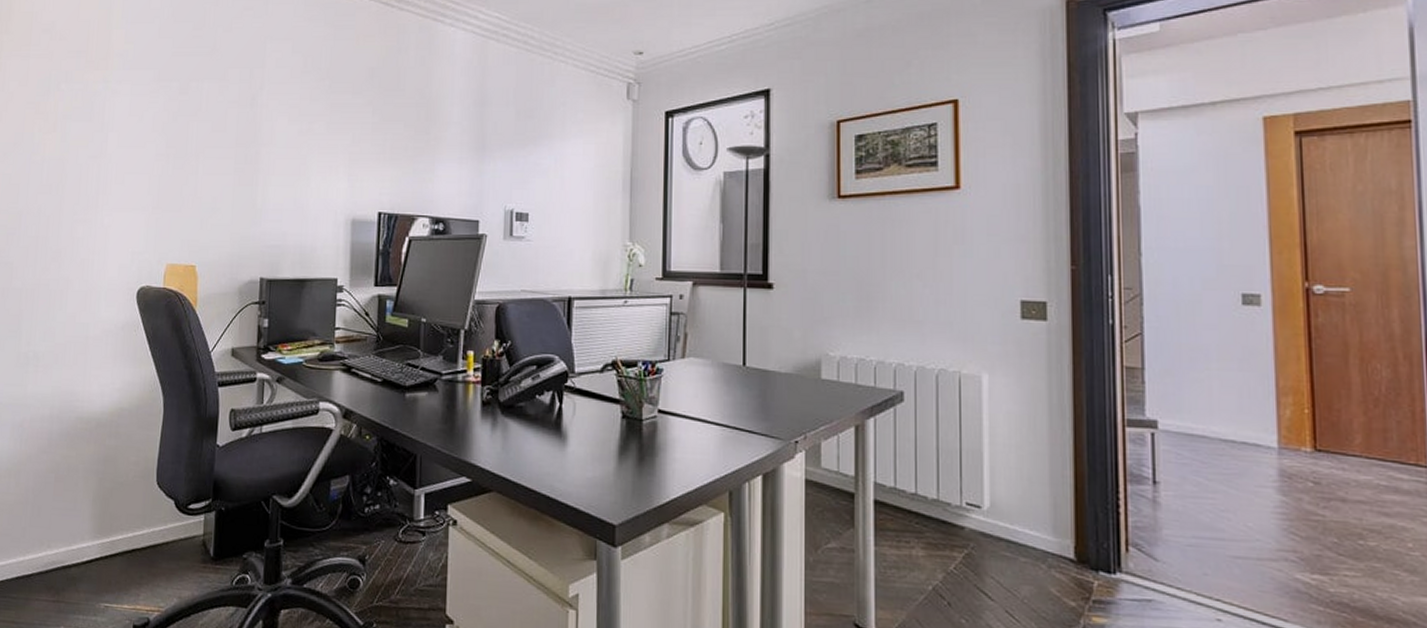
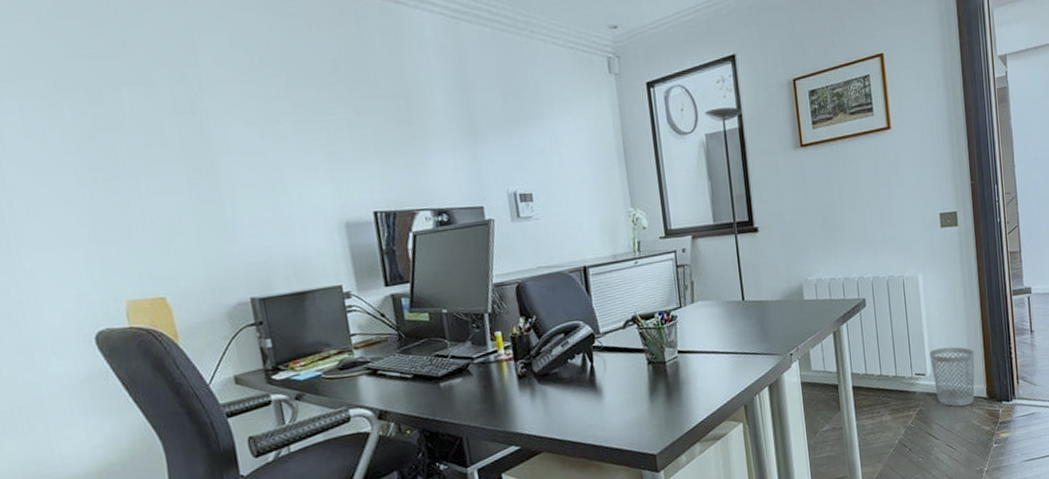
wastebasket: none [990,476,1059,564] -> present [929,347,975,407]

